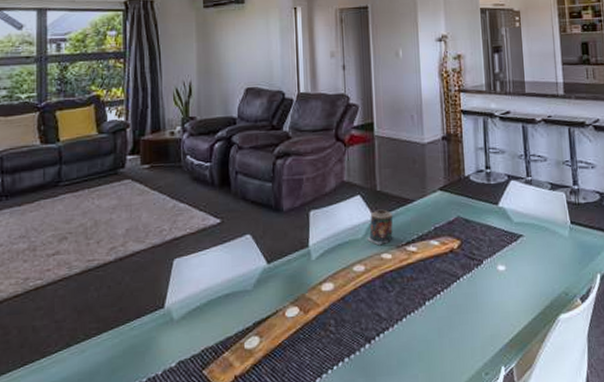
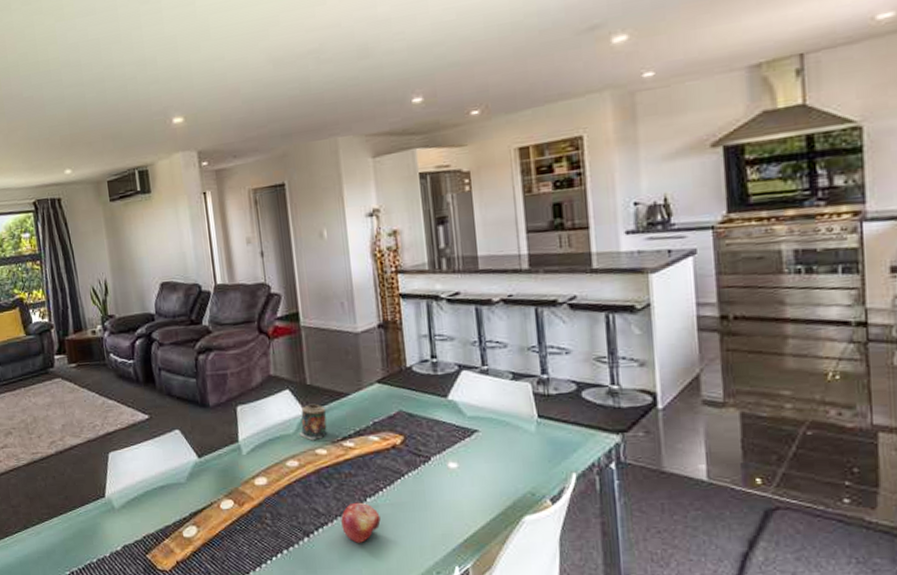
fruit: none [401,306,437,347] -> present [341,502,381,543]

